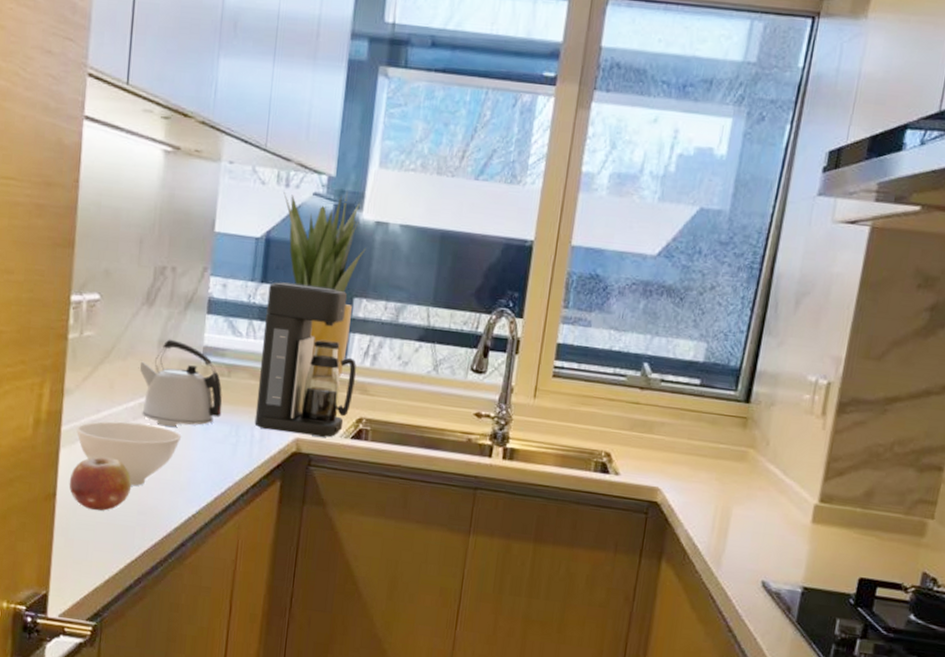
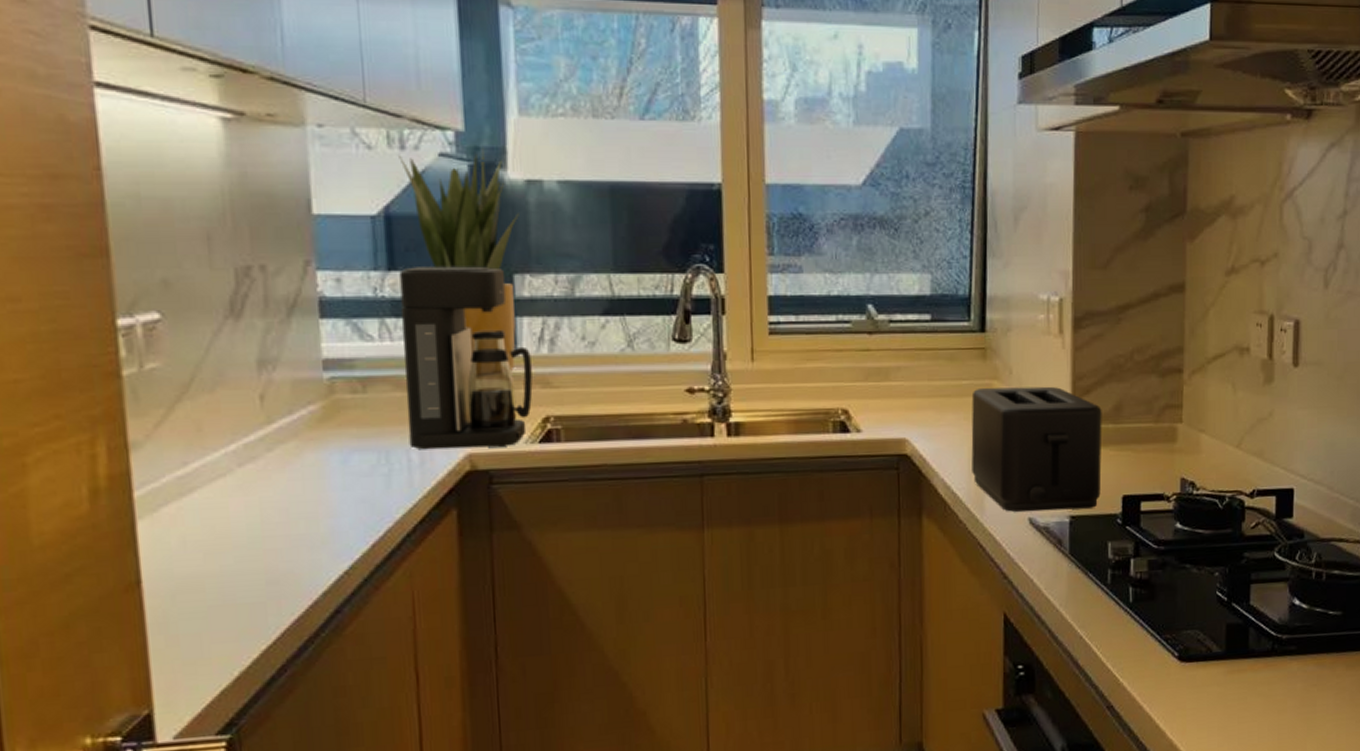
fruit: present [69,456,132,511] -> none [157,520,252,592]
bowl: present [76,421,182,486] -> none [155,469,312,551]
kettle: present [138,339,222,427] -> none [233,357,363,467]
toaster: none [715,454,853,584] -> present [971,386,1102,512]

